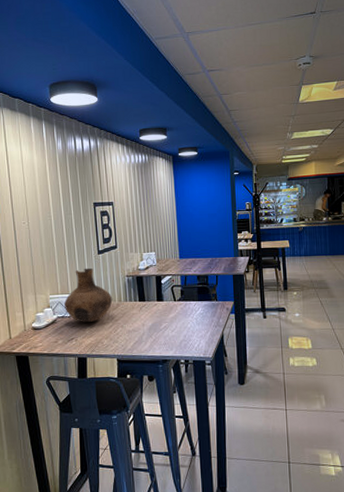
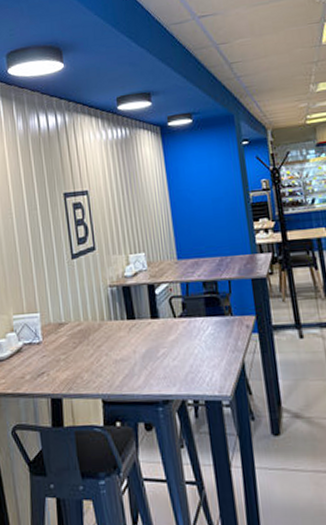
vase: present [64,268,113,323] -> none [32,277,93,351]

